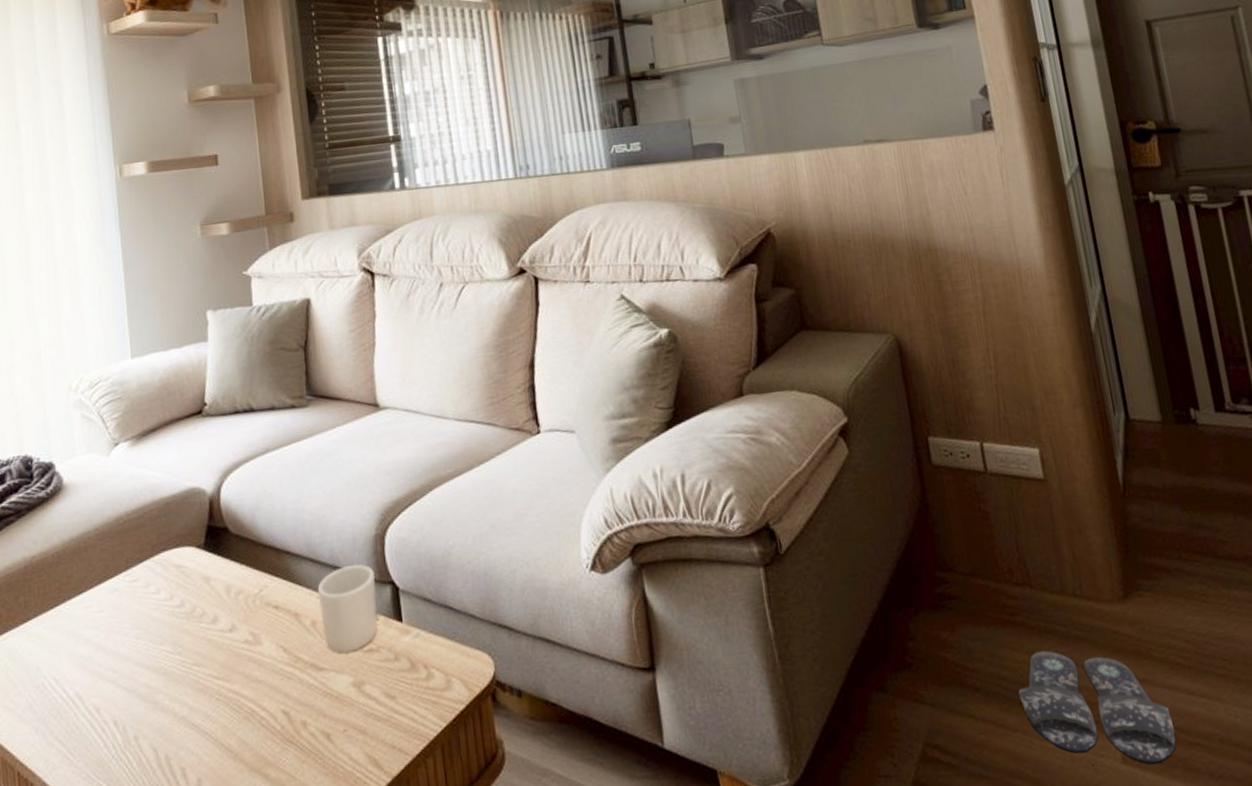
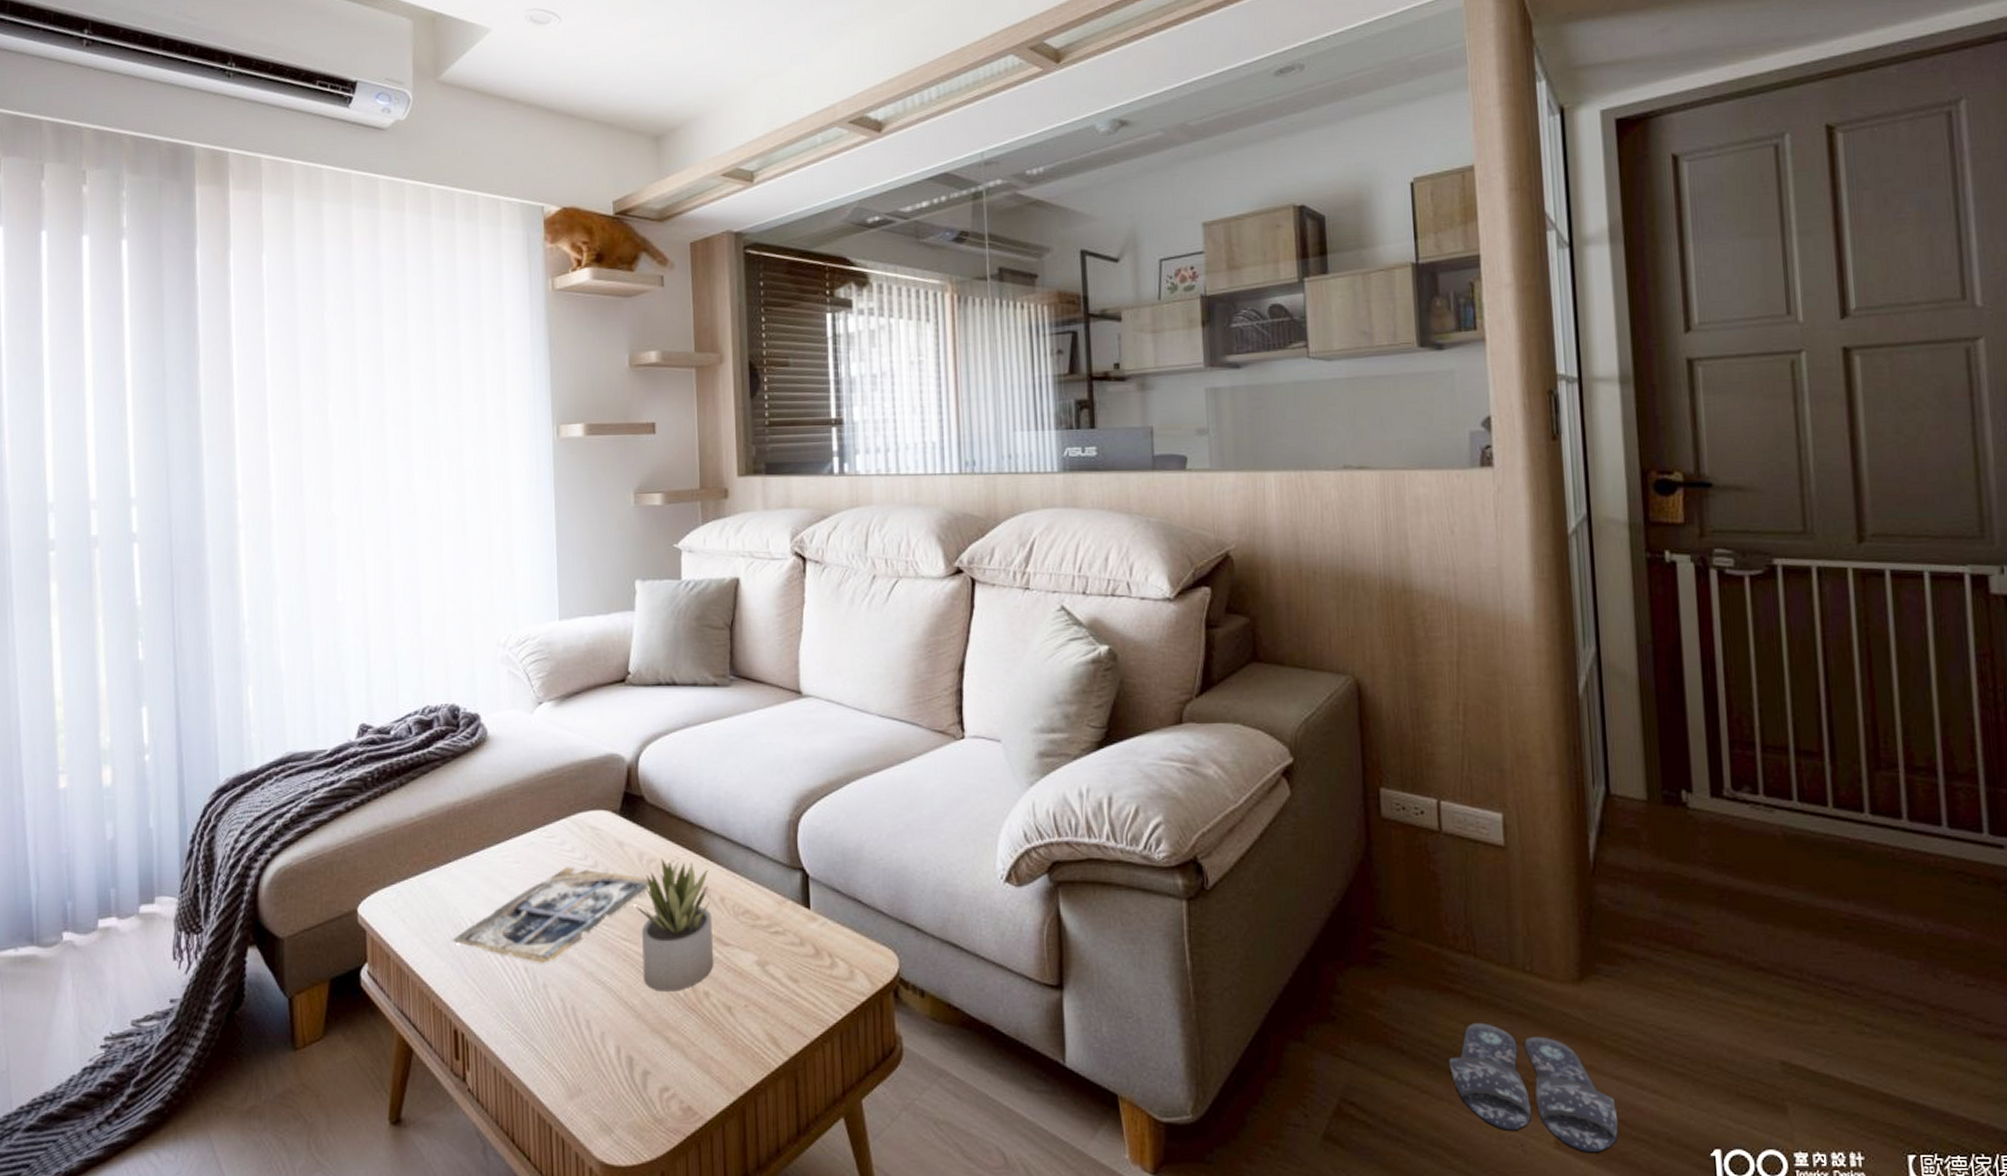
magazine: none [34,609,242,716] -> present [451,867,653,964]
succulent plant: none [226,588,310,728] -> present [636,858,714,992]
mug: present [317,564,379,654] -> none [728,848,787,933]

